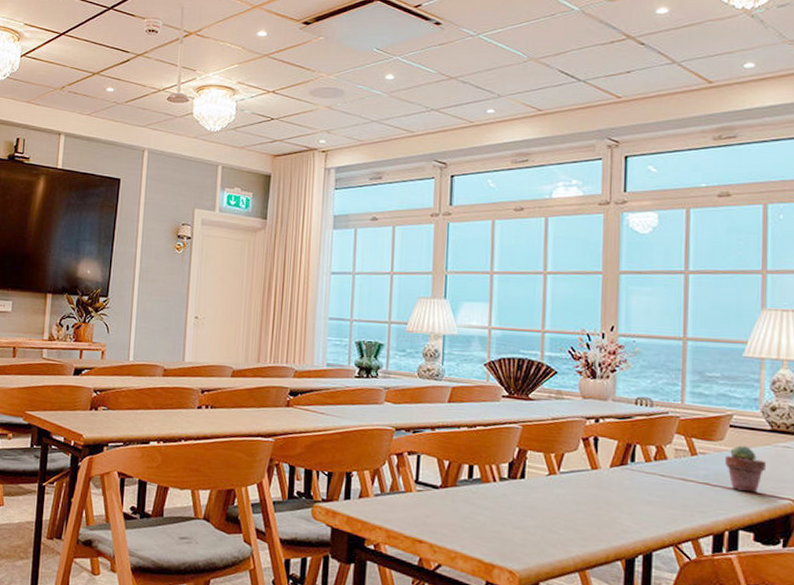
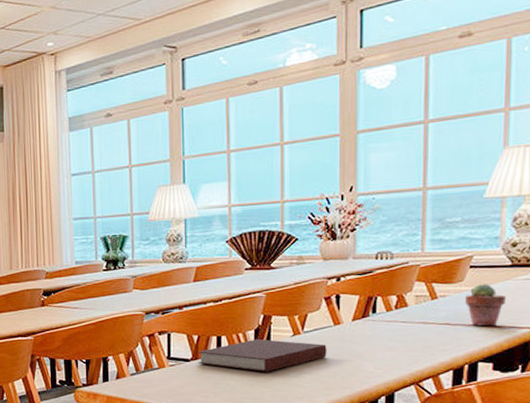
notebook: none [447,473,583,512] -> present [197,338,327,372]

